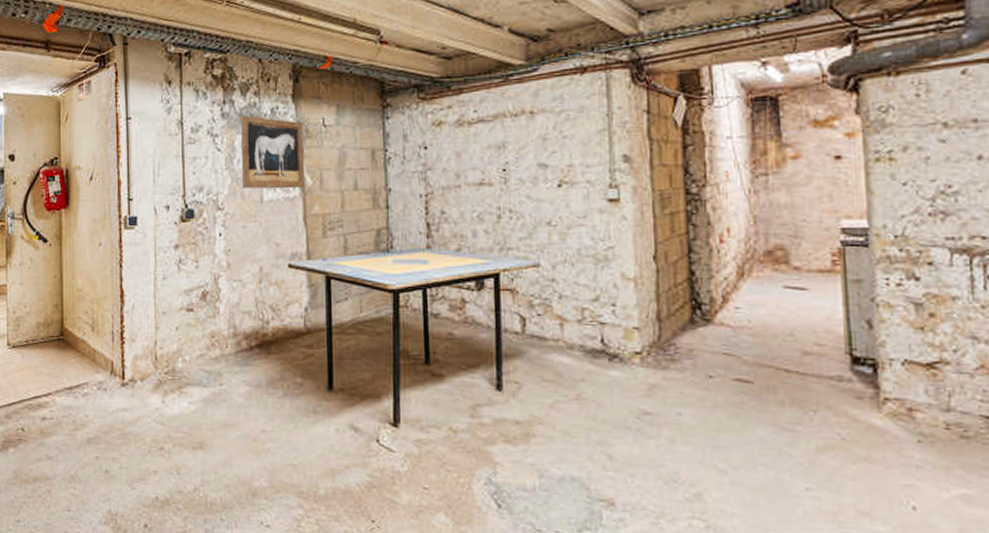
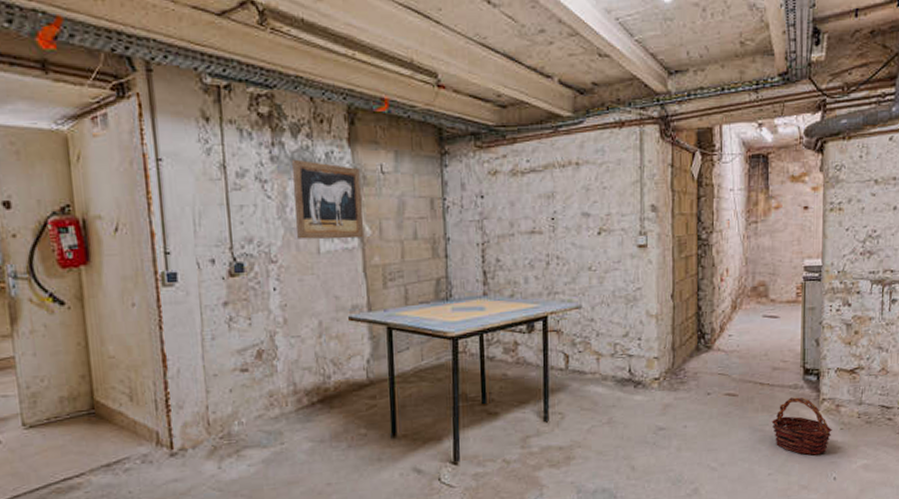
basket: none [806,392,904,473] -> present [771,397,832,455]

